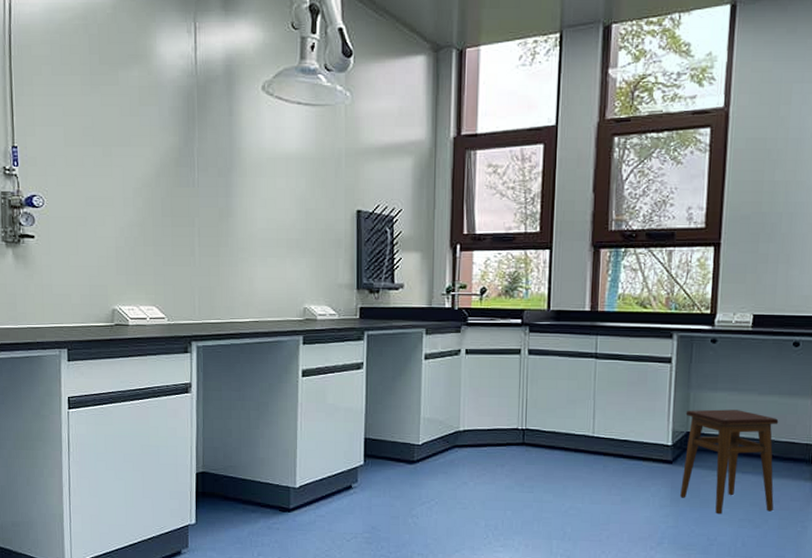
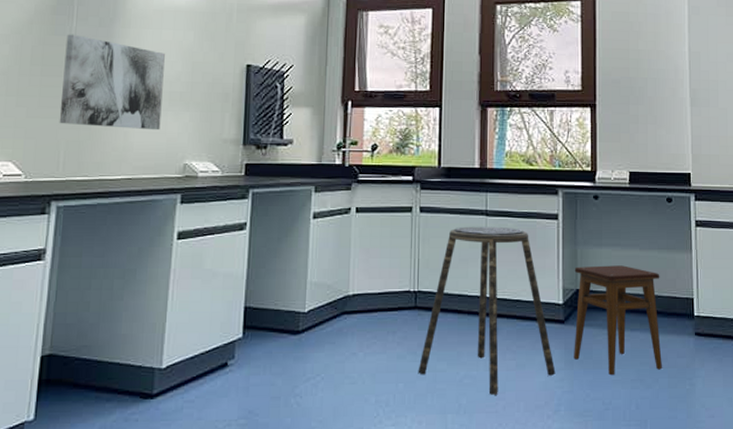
wall art: none [190,185,281,276] -> present [59,34,165,131]
stool: none [525,368,661,526] -> present [418,226,556,395]

